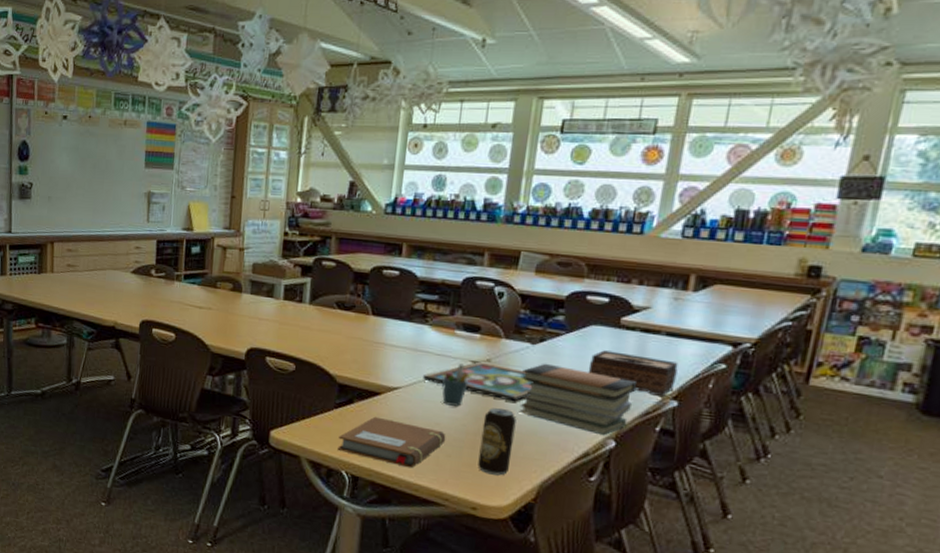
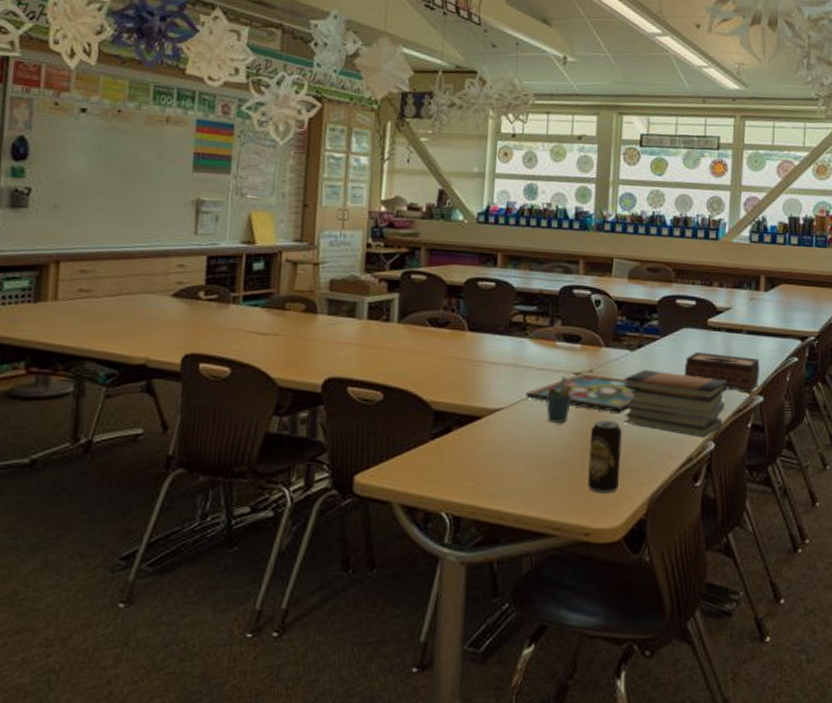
notebook: present [337,416,446,468] -> none [435,444,554,499]

